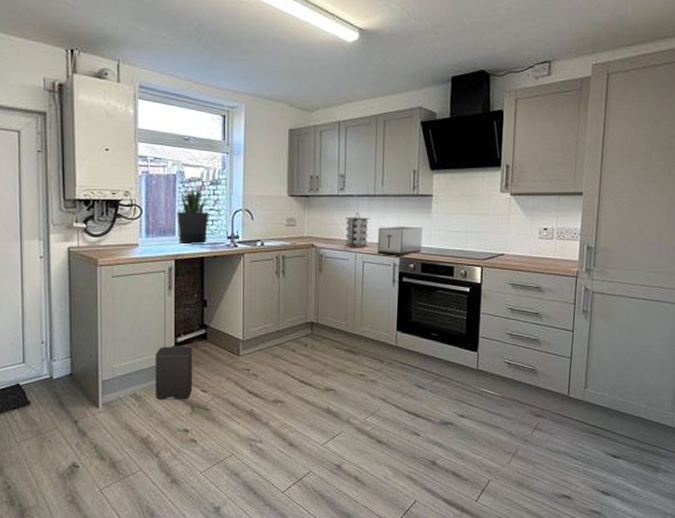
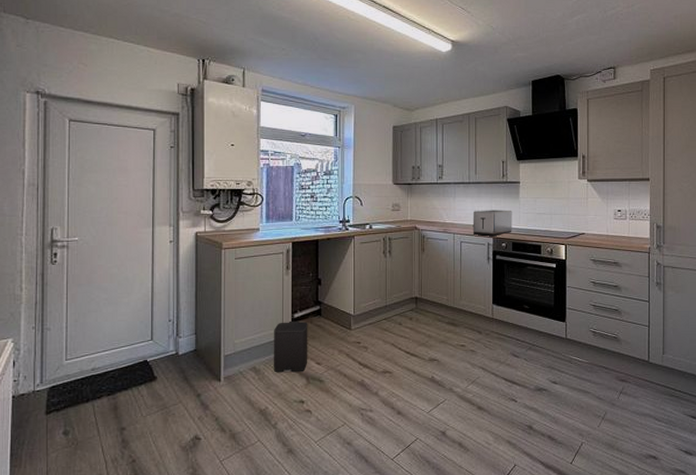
planter: present [177,185,209,245] -> none [294,175,323,229]
spice rack: present [344,213,370,249] -> none [443,198,466,230]

